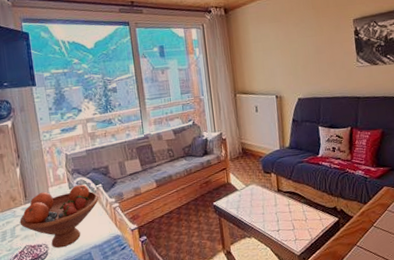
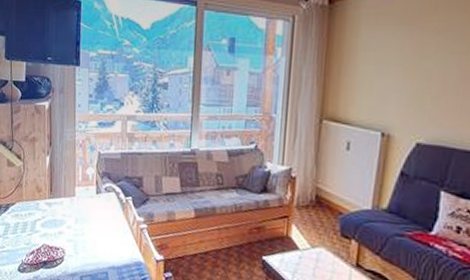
fruit bowl: present [19,184,99,248] -> none [41,189,127,258]

